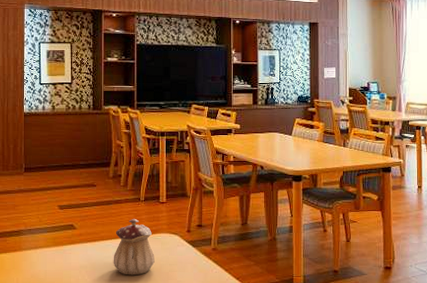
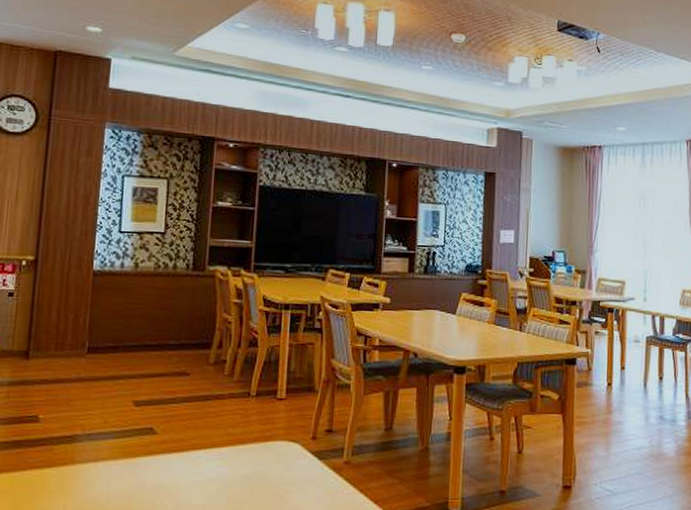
teapot: present [113,218,155,276] -> none [206,420,266,499]

